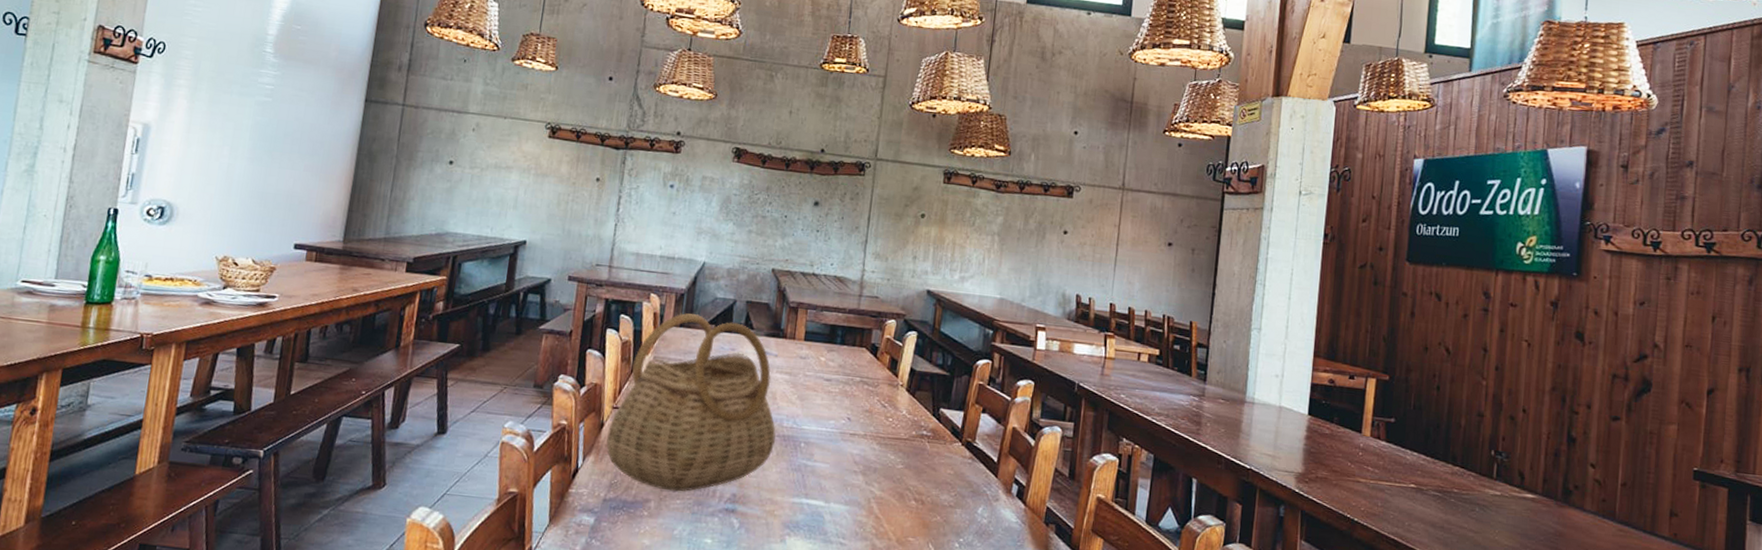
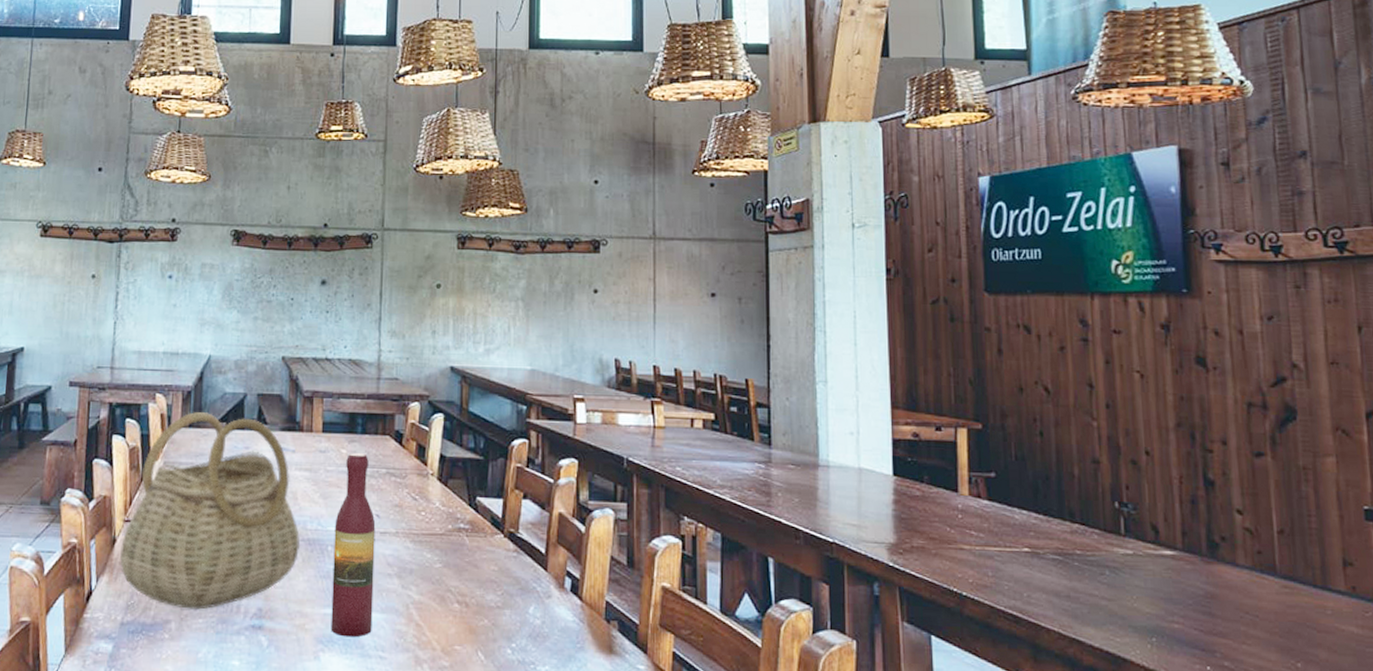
wine bottle: none [797,361,847,525] -> present [330,453,376,638]

